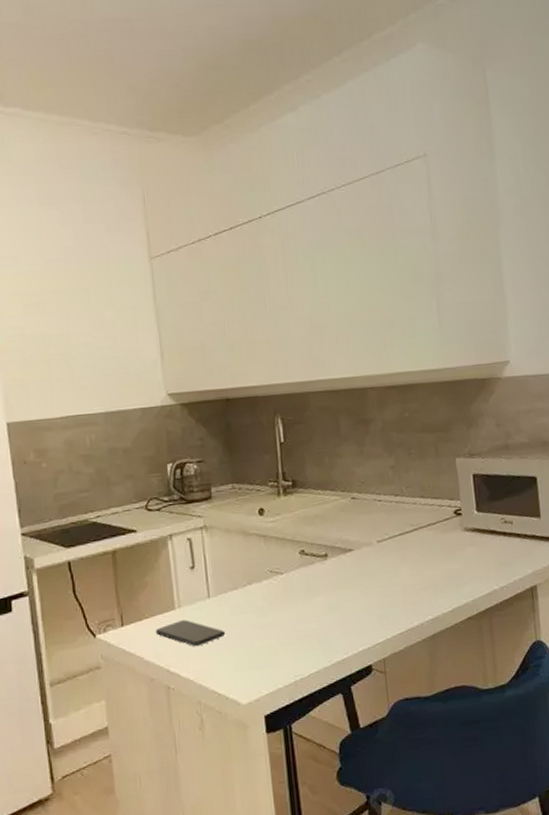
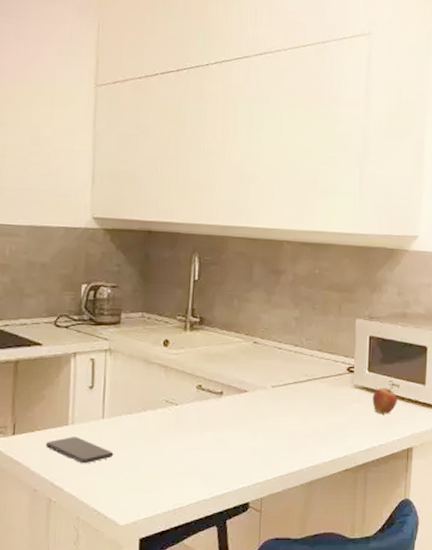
fruit: none [485,524,513,555] -> present [372,387,397,414]

